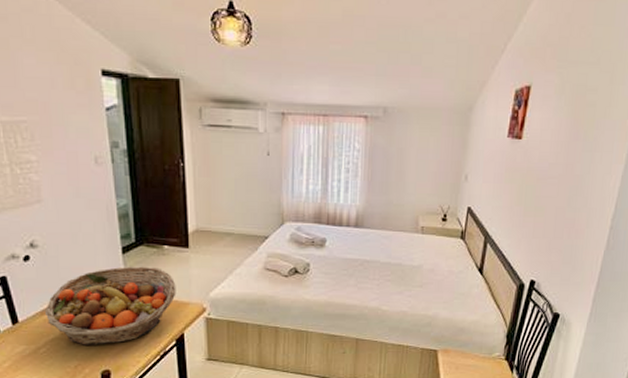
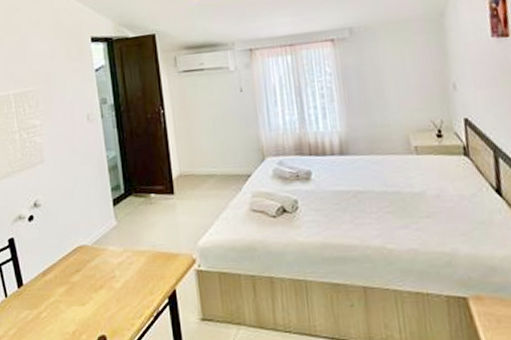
fruit basket: present [44,266,176,345] -> none [45,217,166,308]

